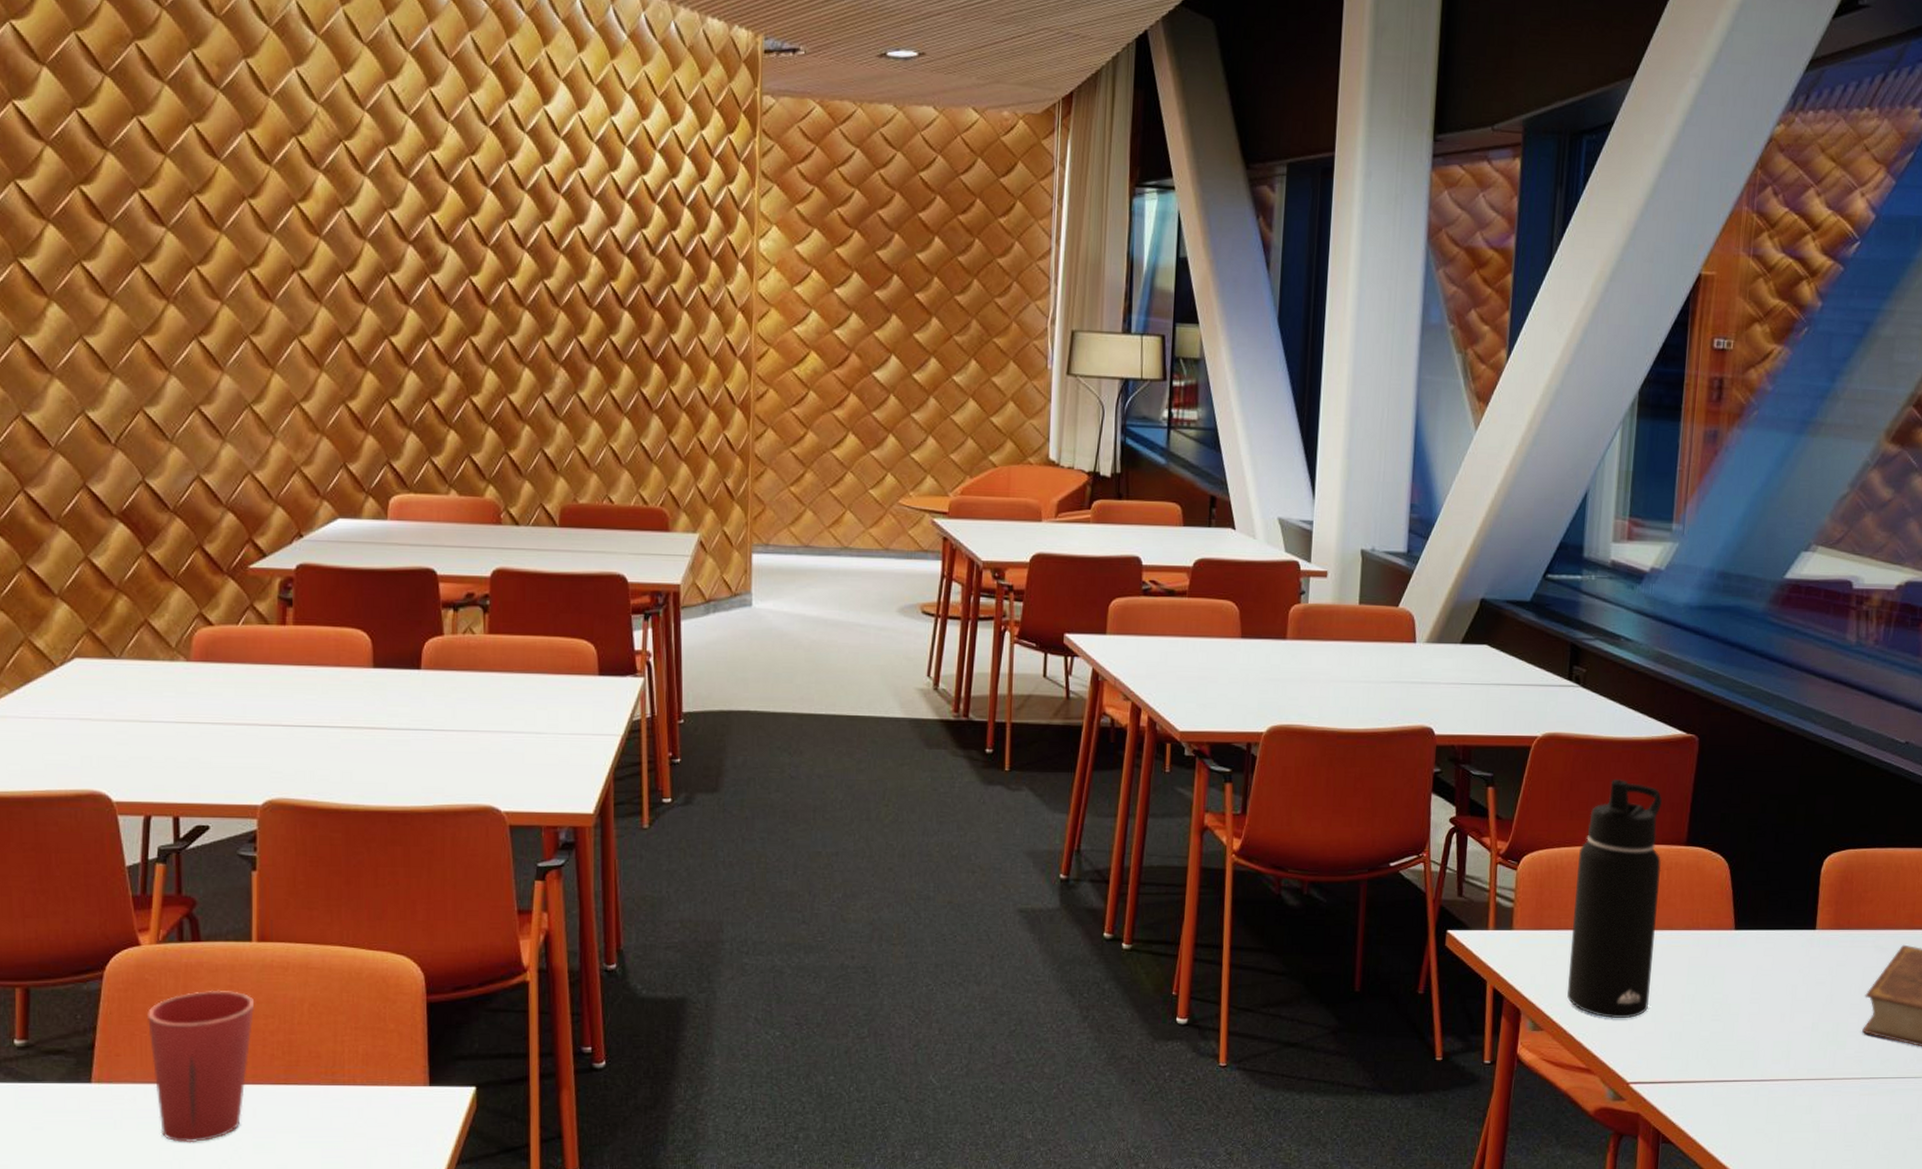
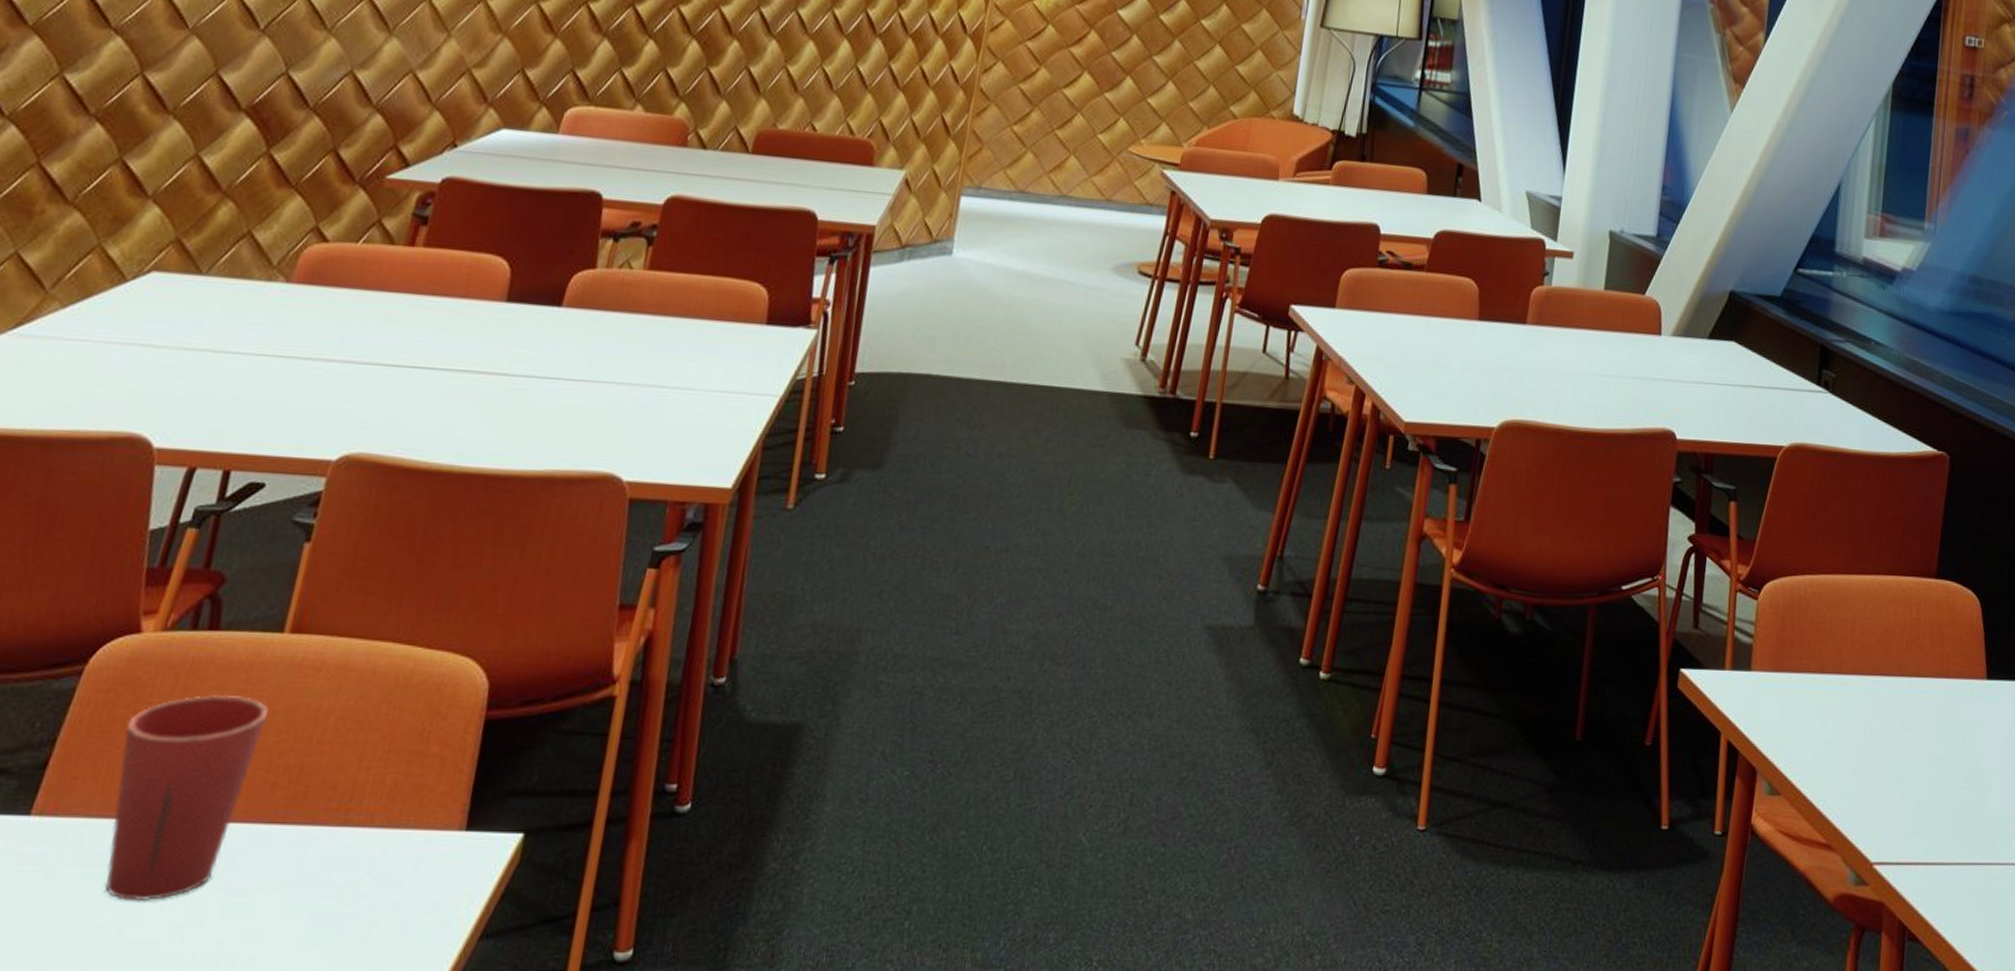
water bottle: present [1567,778,1663,1019] -> none [1807,498,1912,783]

